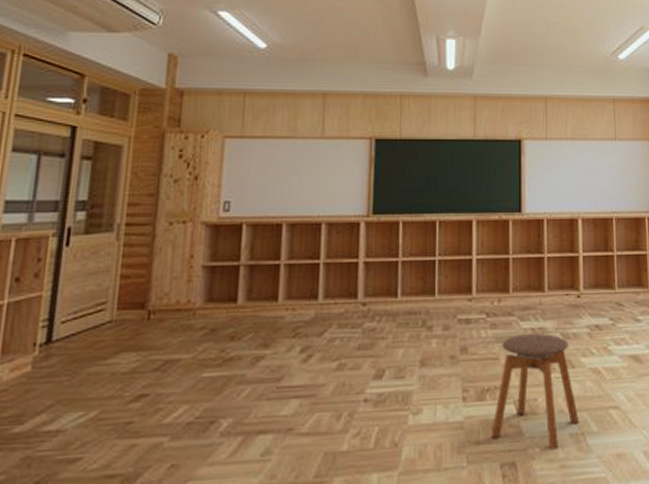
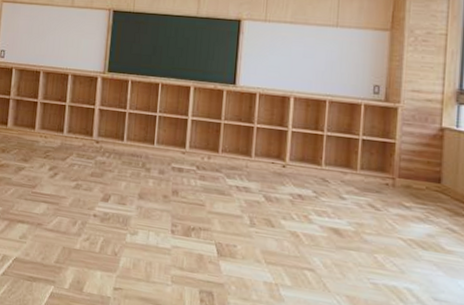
stool: present [491,332,579,450] -> none [193,189,274,292]

